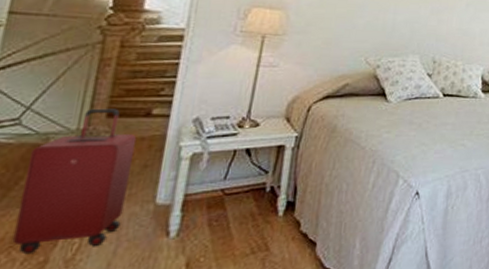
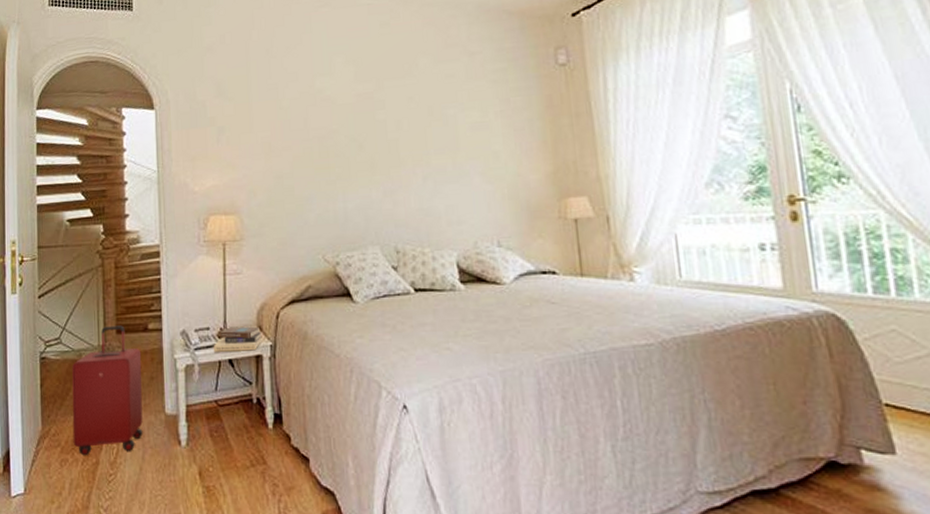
books: none [229,117,289,141] -> present [213,326,262,352]

